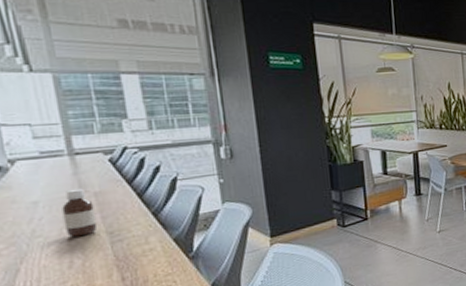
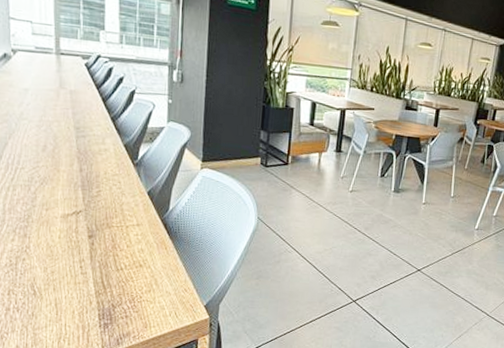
bottle: present [62,188,98,238] -> none [44,84,69,126]

